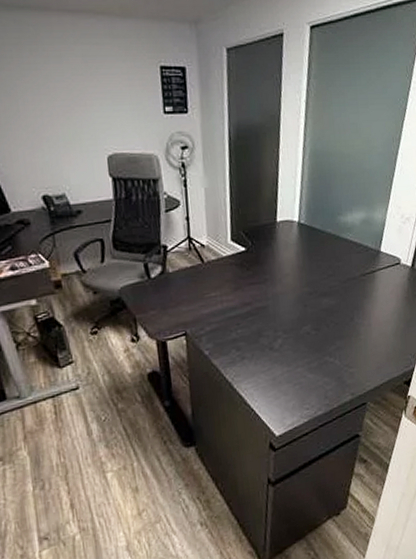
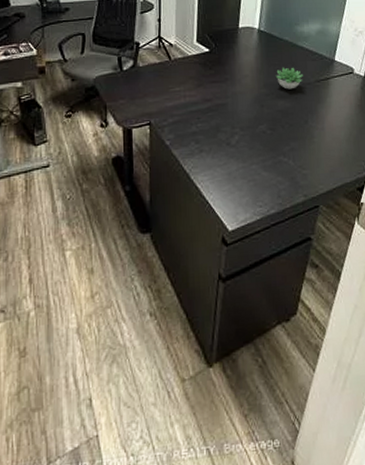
succulent plant: none [318,262,348,286] -> present [275,67,303,90]

